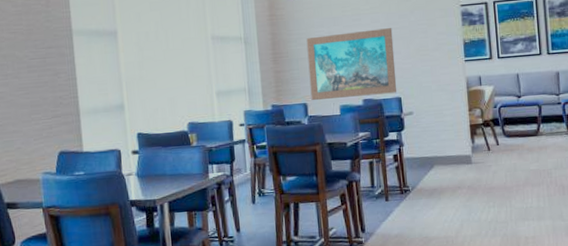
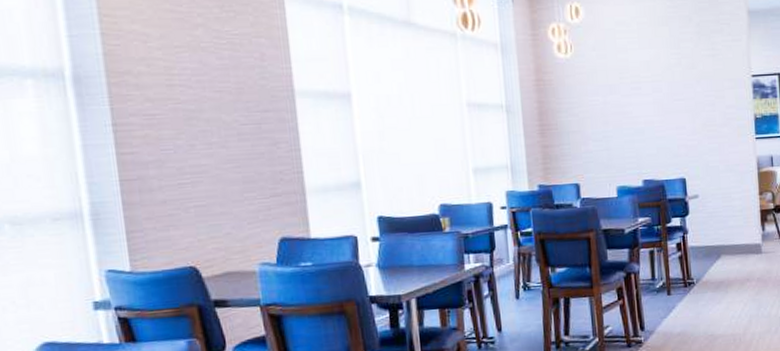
wall art: present [306,28,397,101] -> none [578,99,681,181]

